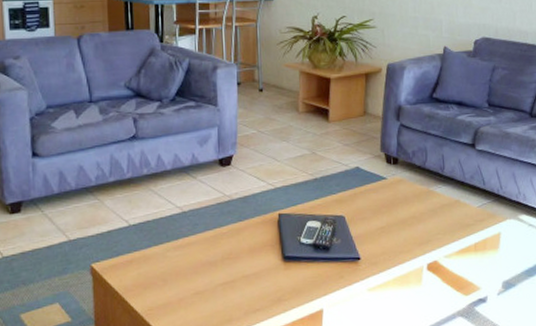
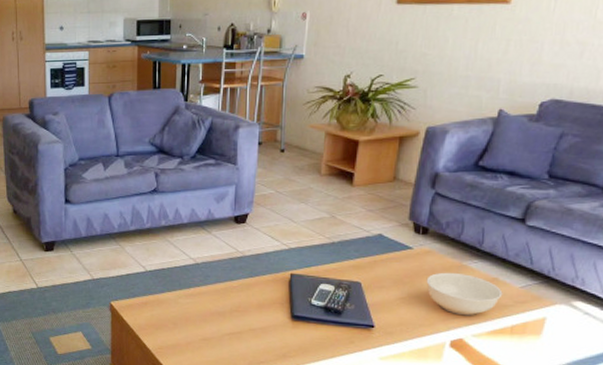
bowl: none [401,198,465,239] -> present [426,272,503,316]

